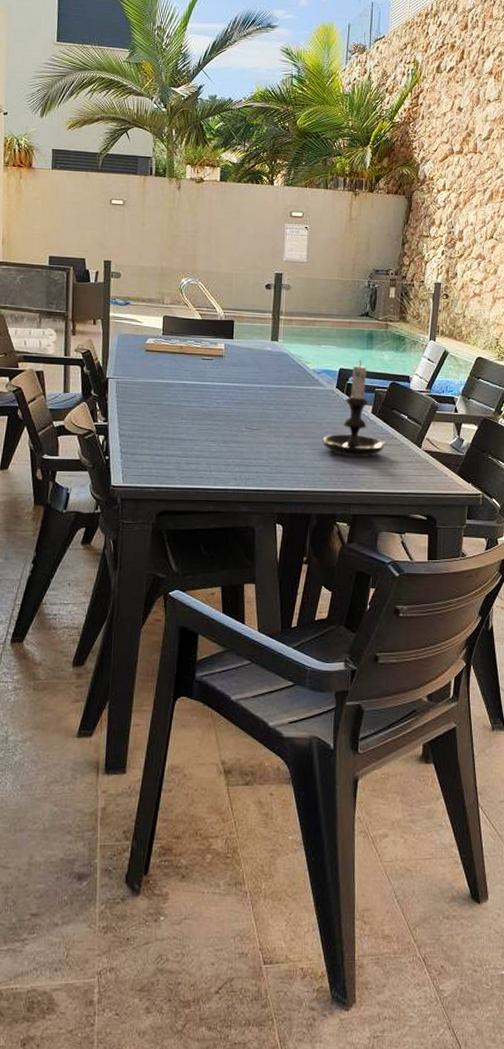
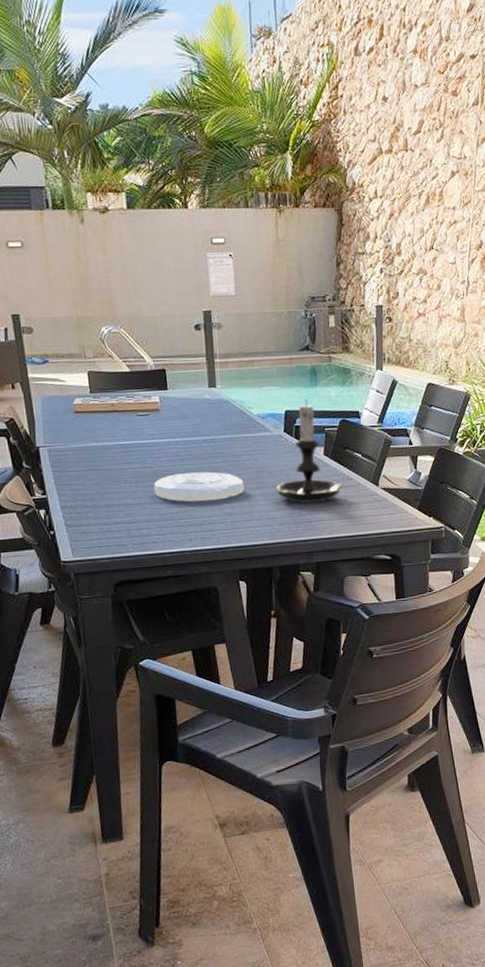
plate: none [207,416,293,445] -> present [153,471,245,502]

